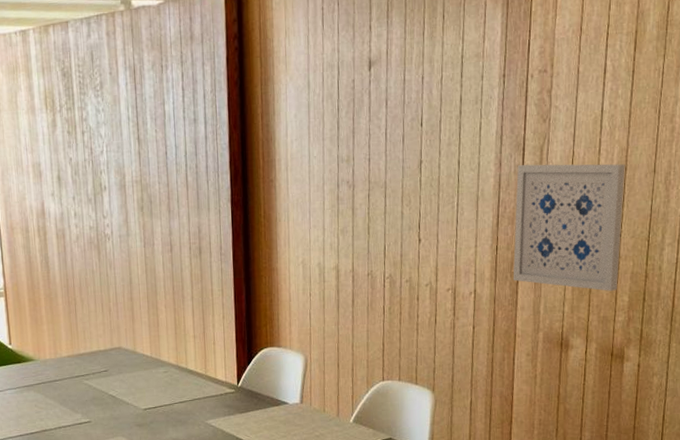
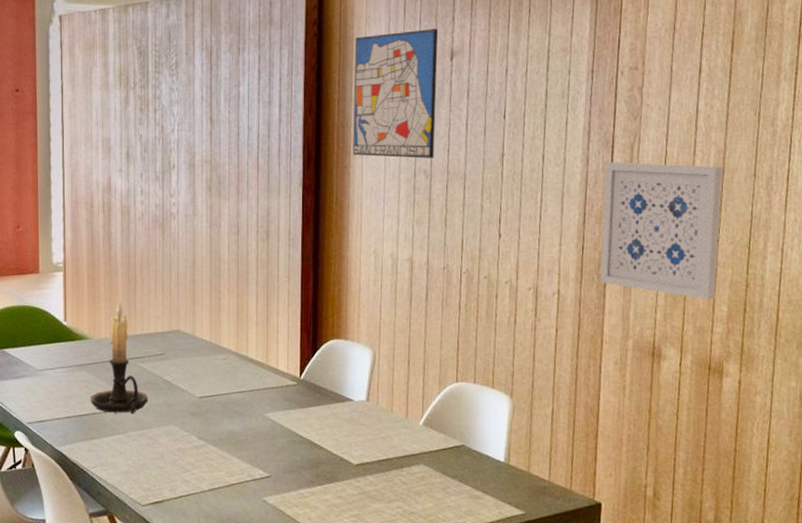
candle holder: none [40,322,95,429] -> present [90,300,148,414]
wall art: none [275,38,356,170] -> present [353,29,438,159]

